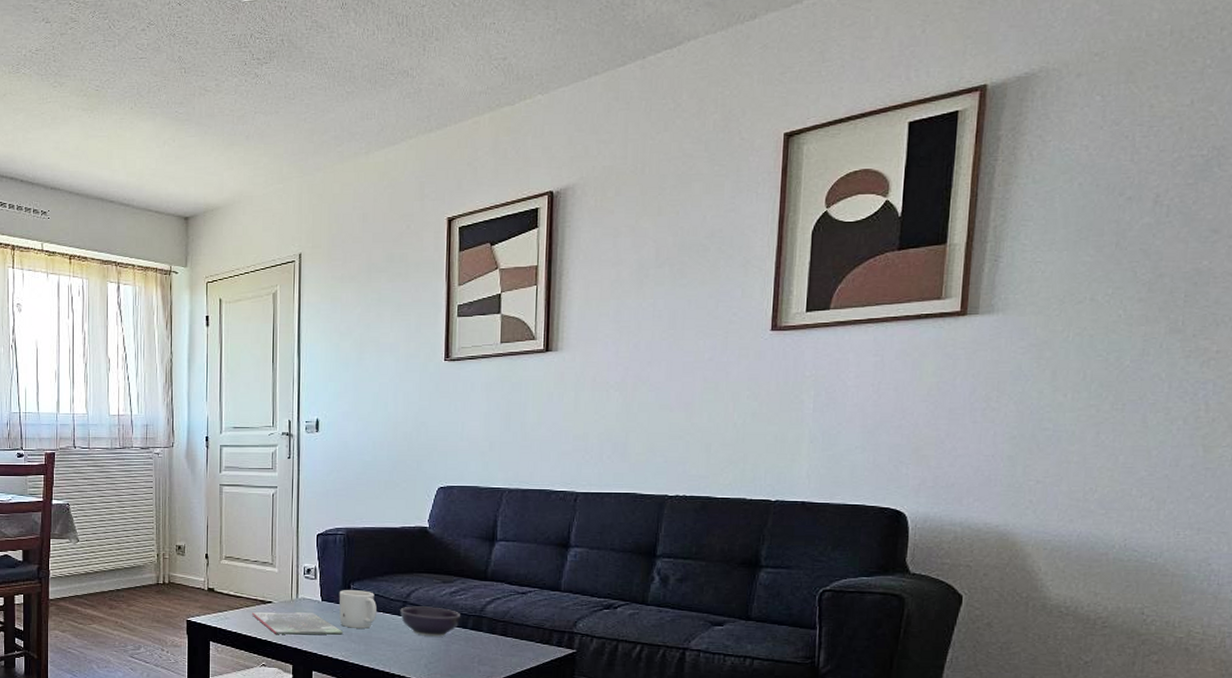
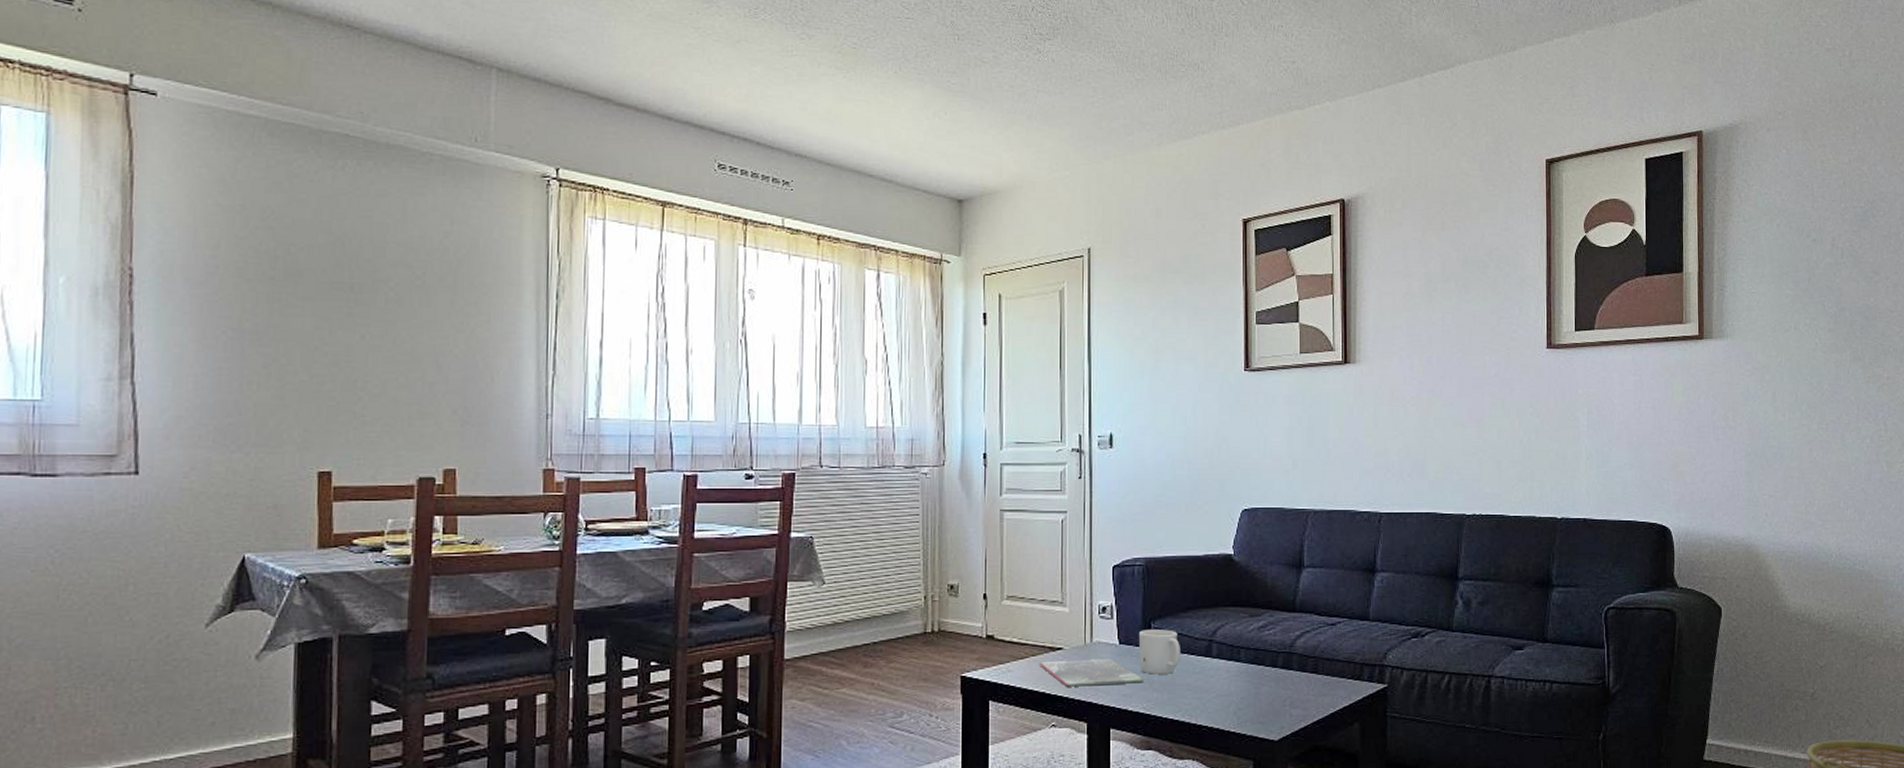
bowl: present [400,606,460,637] -> none [1206,644,1269,679]

